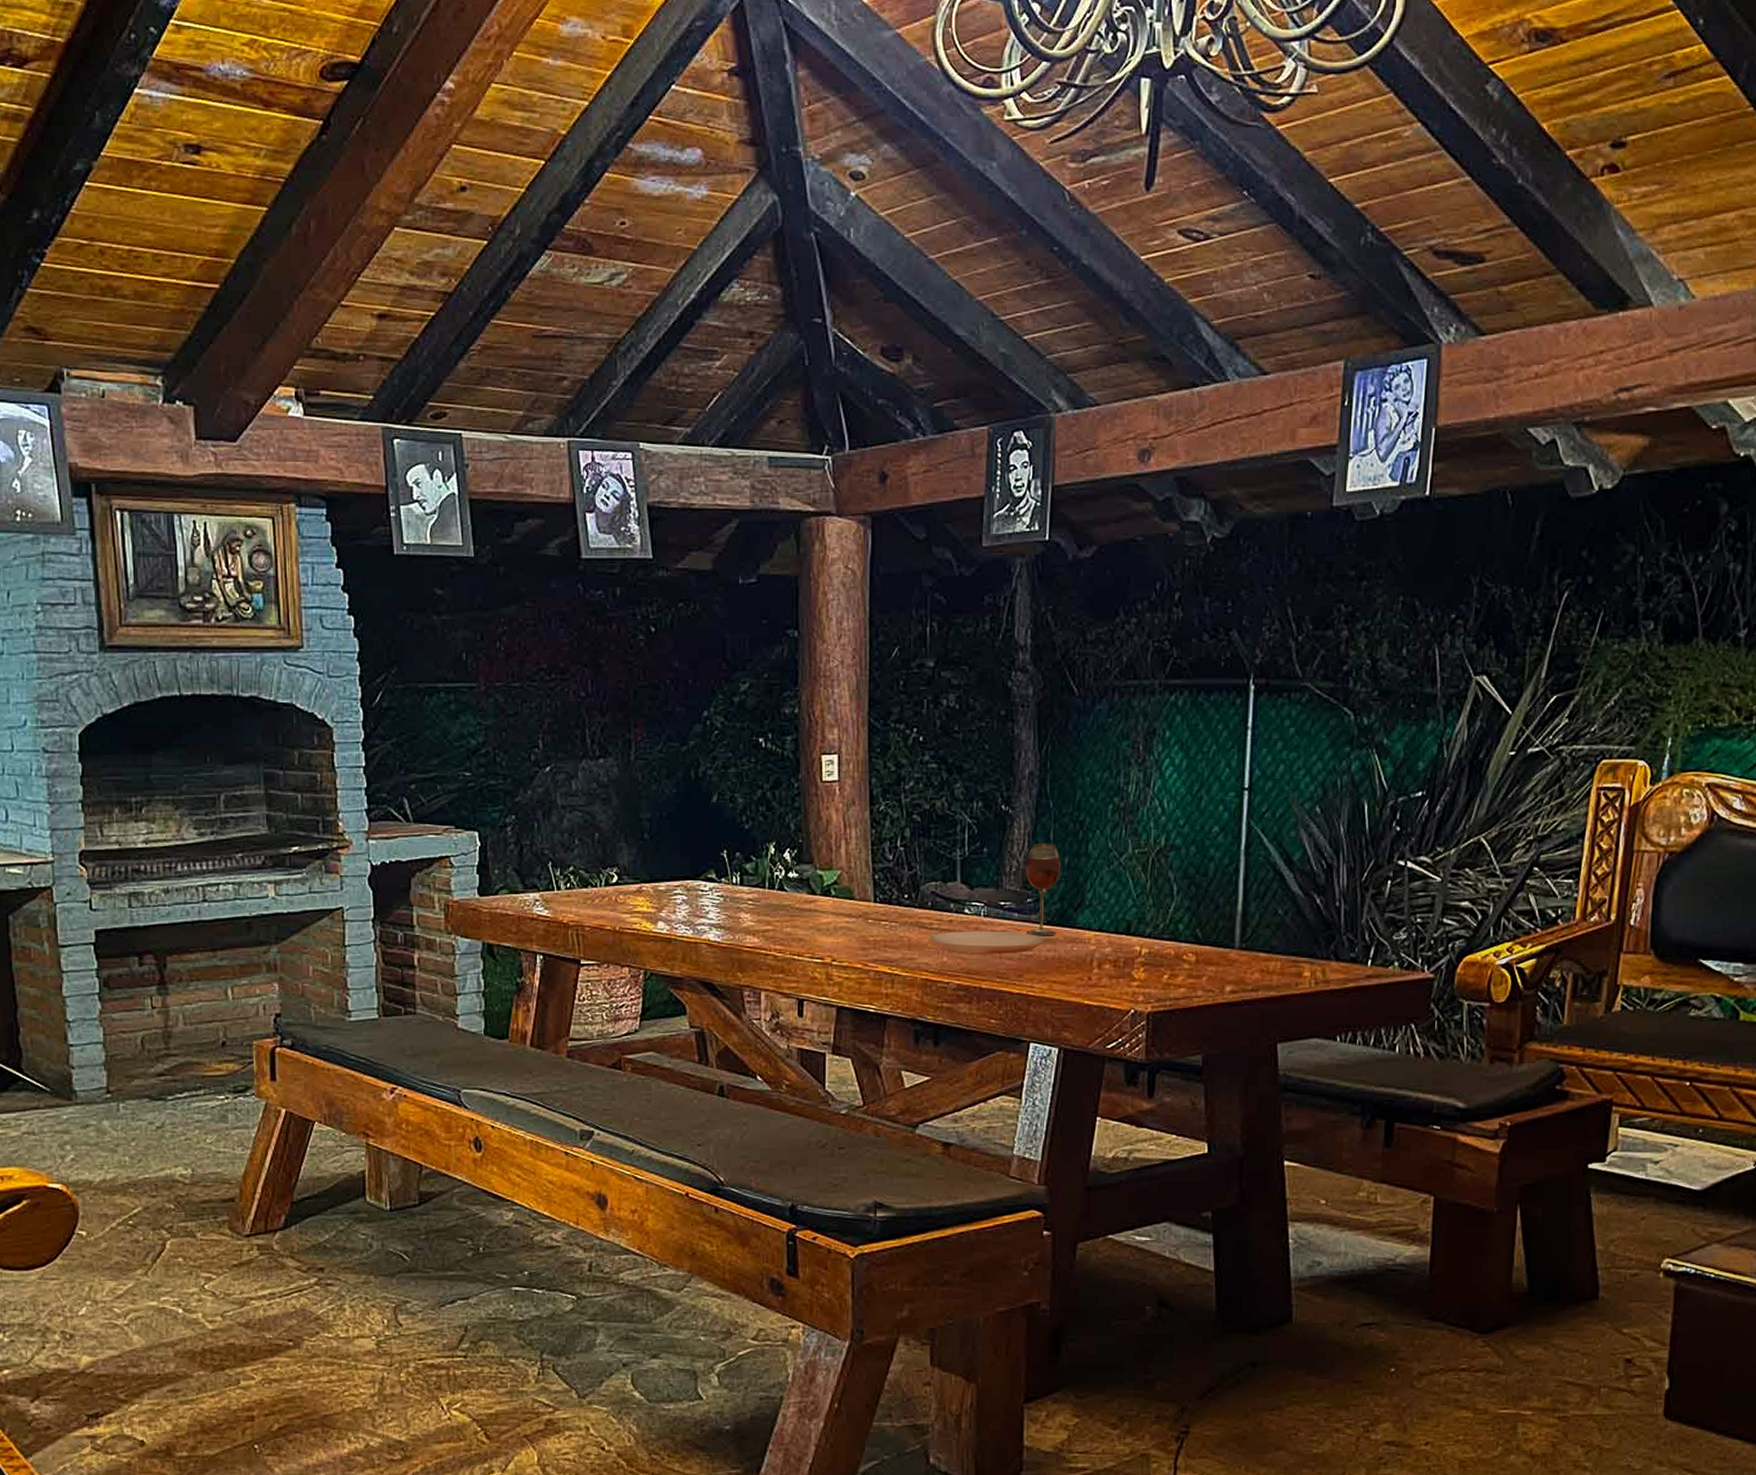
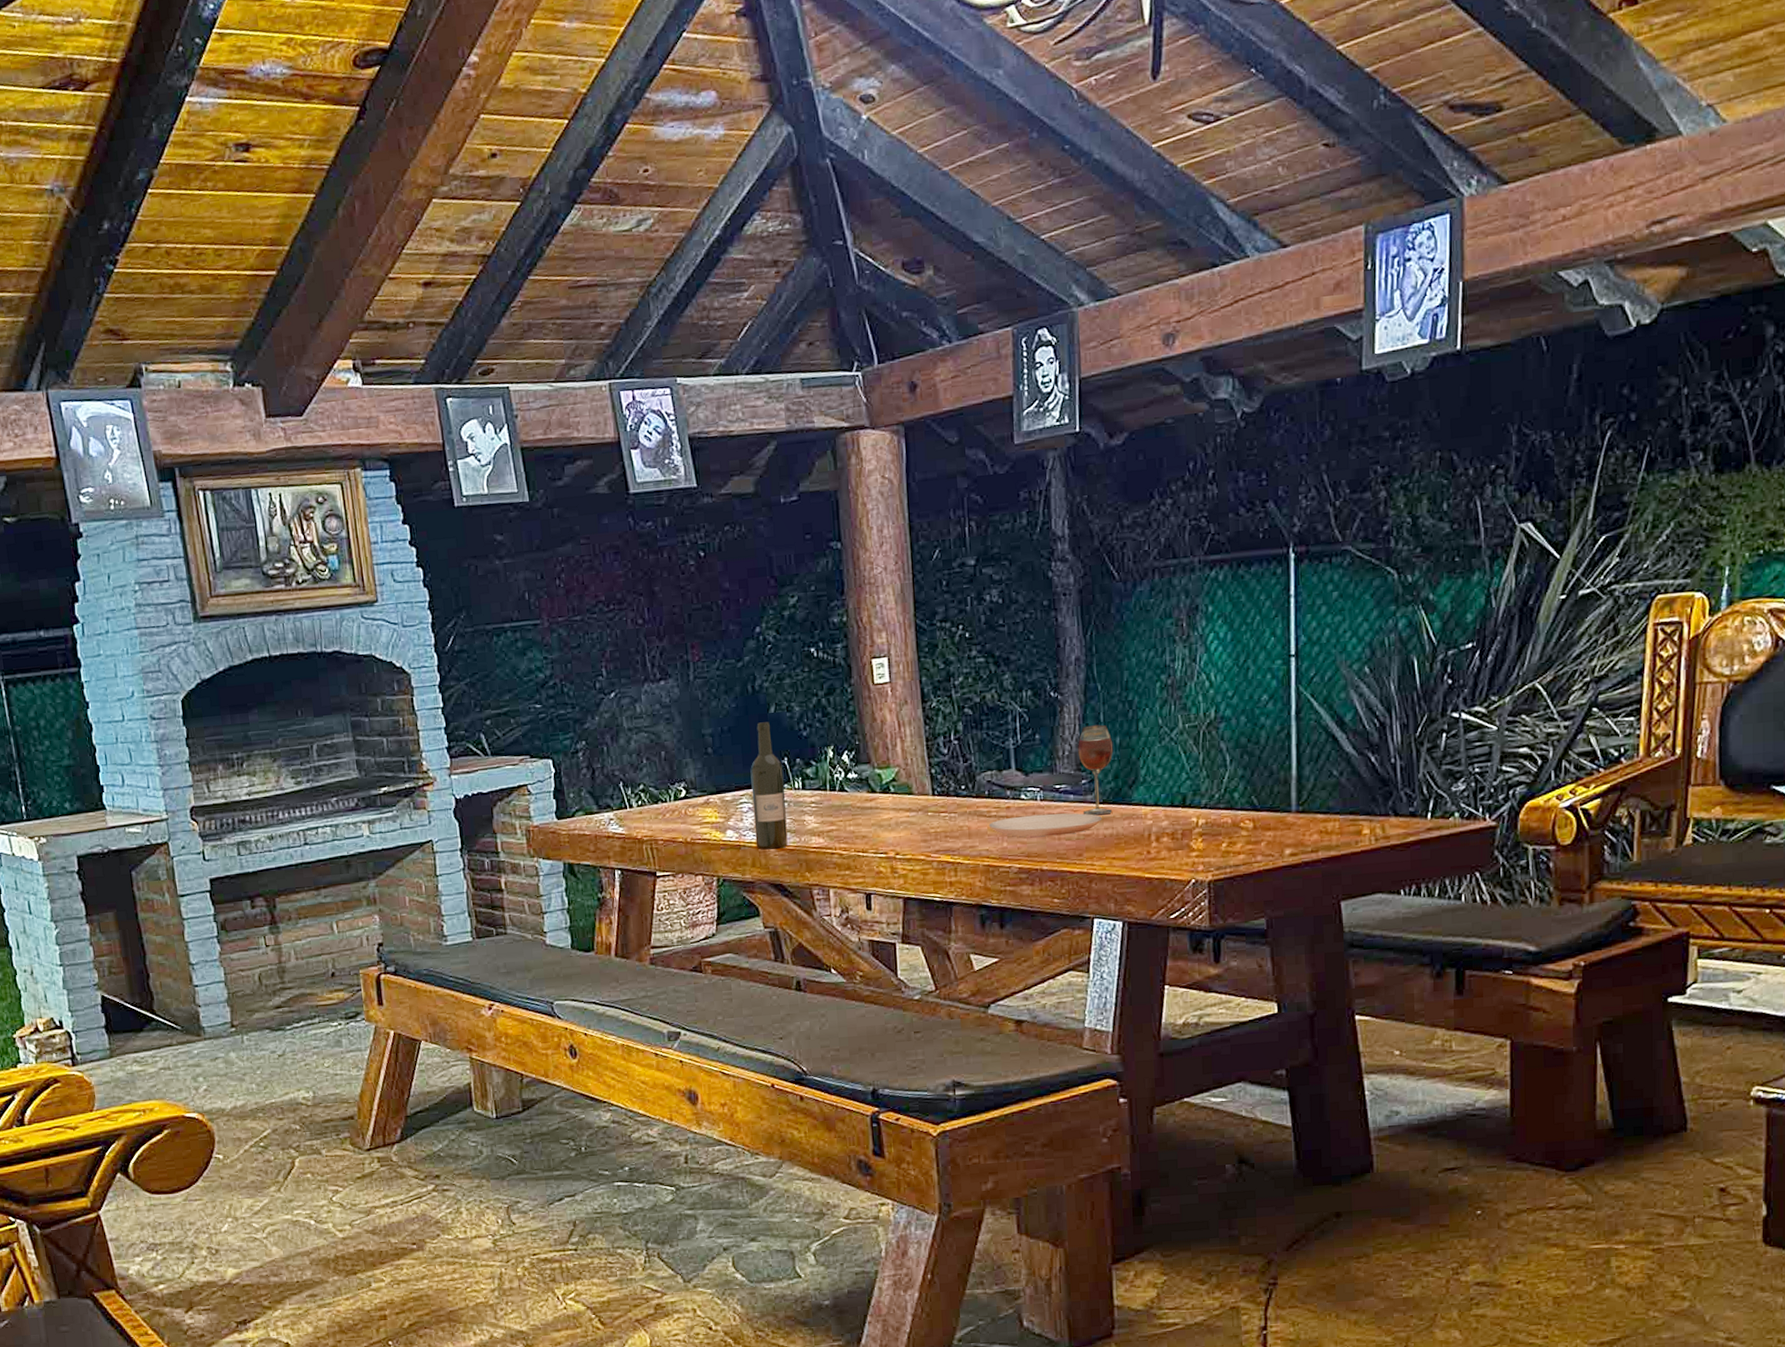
wine bottle: none [687,811,722,945] -> present [750,722,788,850]

